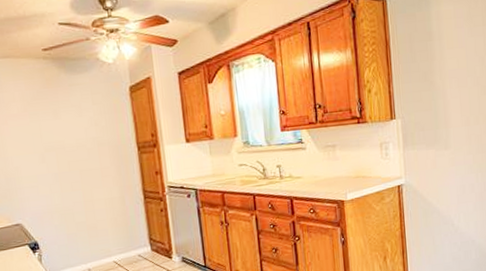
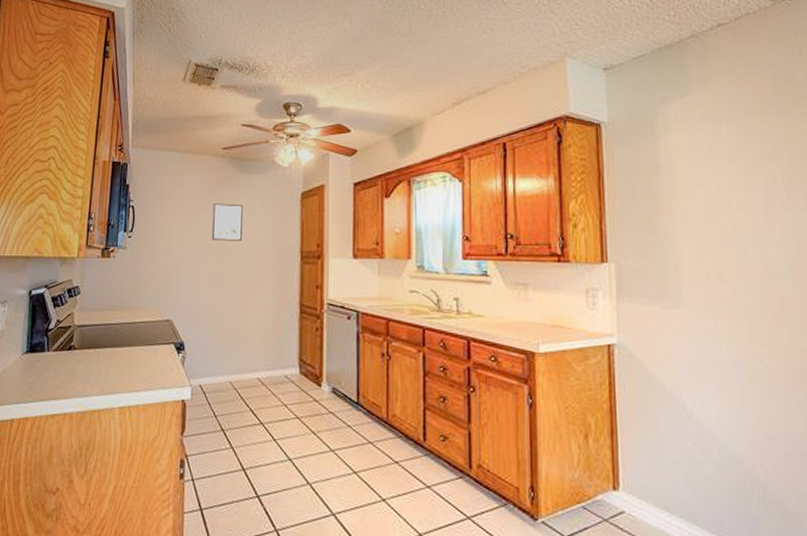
wall art: none [42,104,79,143] -> present [211,203,243,241]

